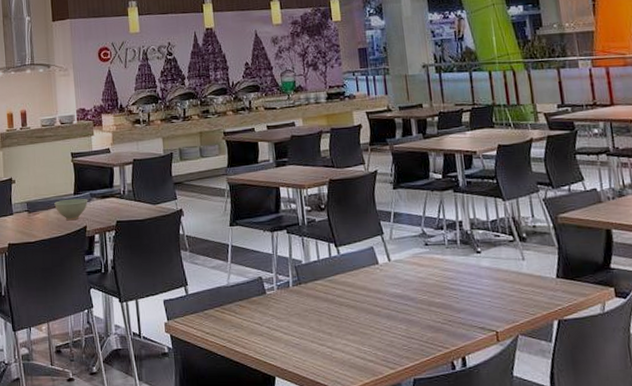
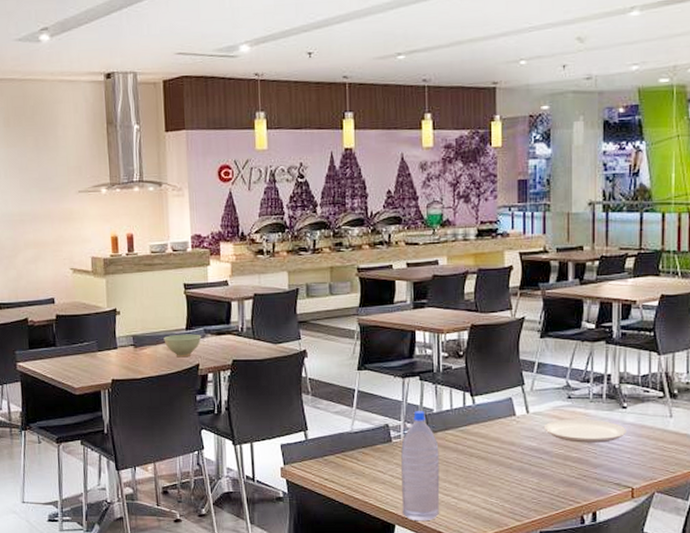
water bottle: none [275,263,317,373] -> present [401,411,440,522]
plate: none [405,265,484,288] -> present [543,419,626,443]

